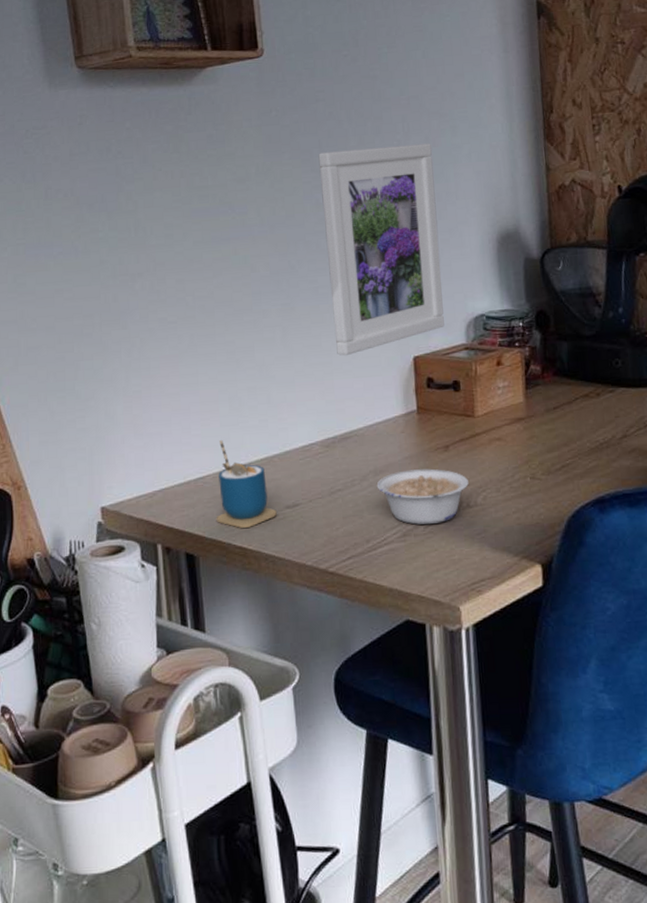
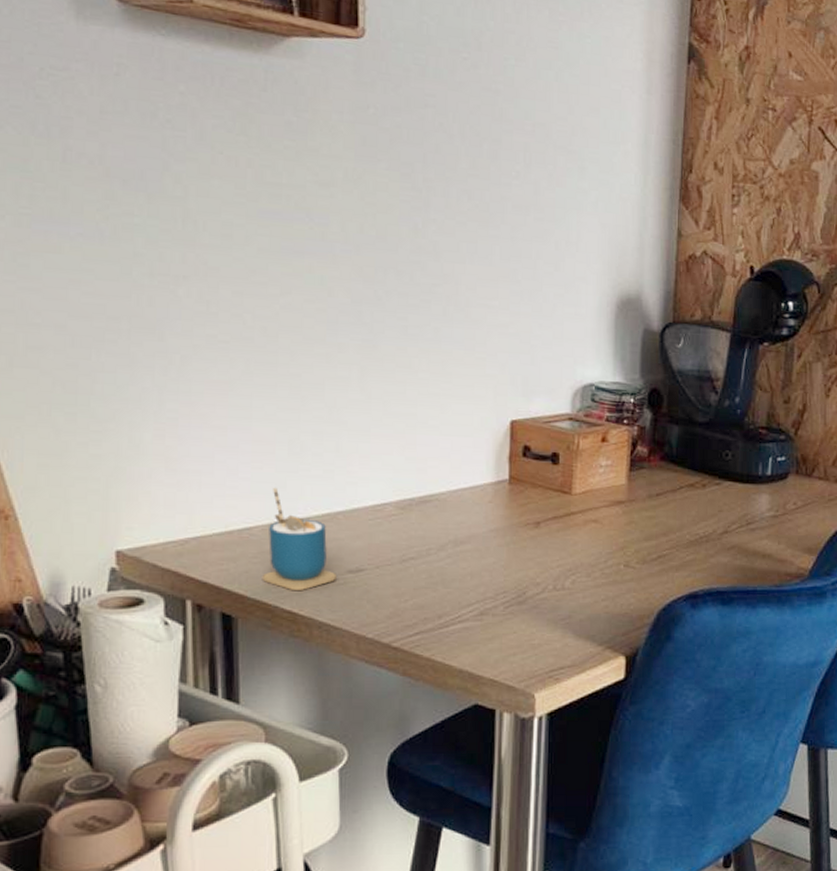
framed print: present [318,143,445,356] -> none [421,169,554,409]
legume: present [376,468,469,525] -> none [455,544,558,605]

